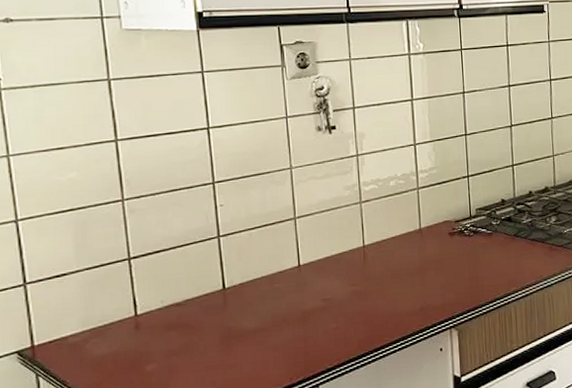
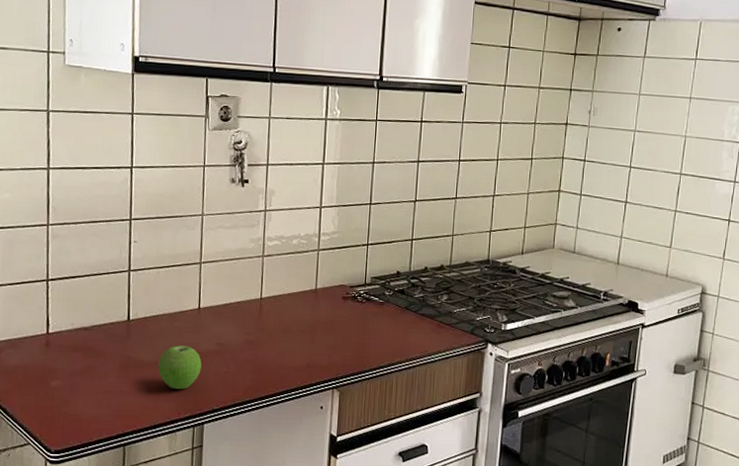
fruit: none [261,306,309,355] -> present [157,345,202,390]

